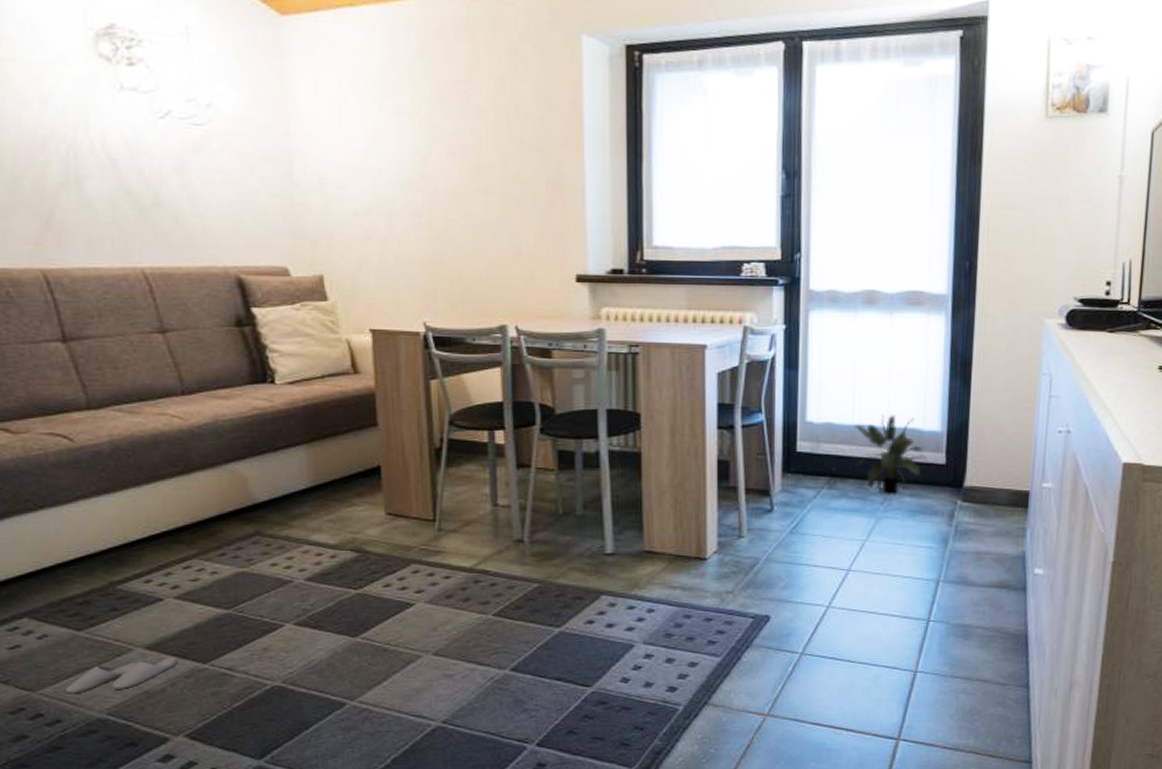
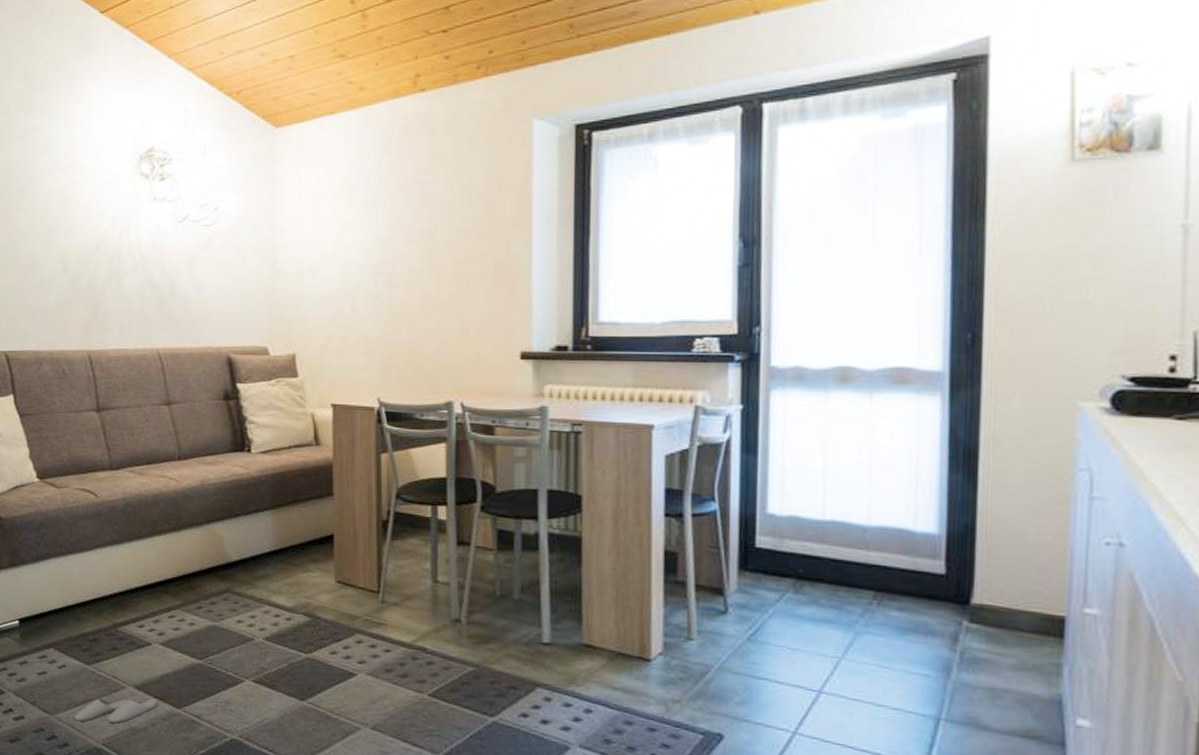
potted plant: present [853,413,926,493] -> none [825,509,919,604]

